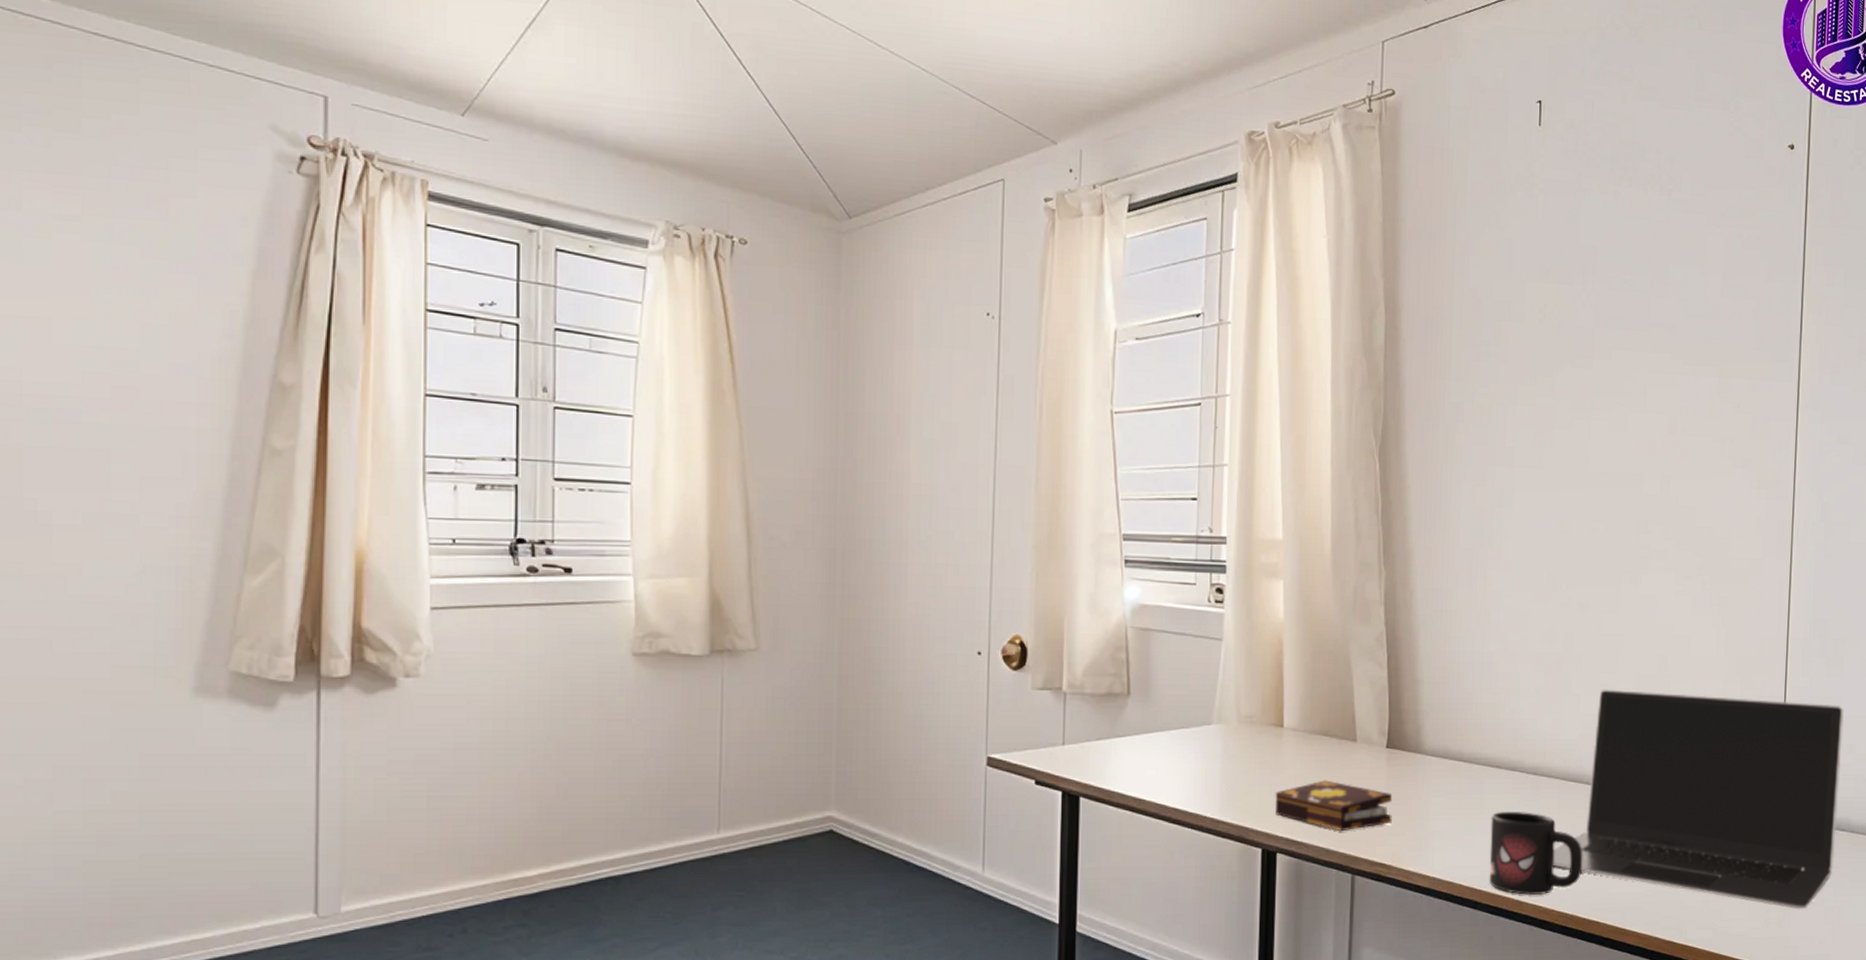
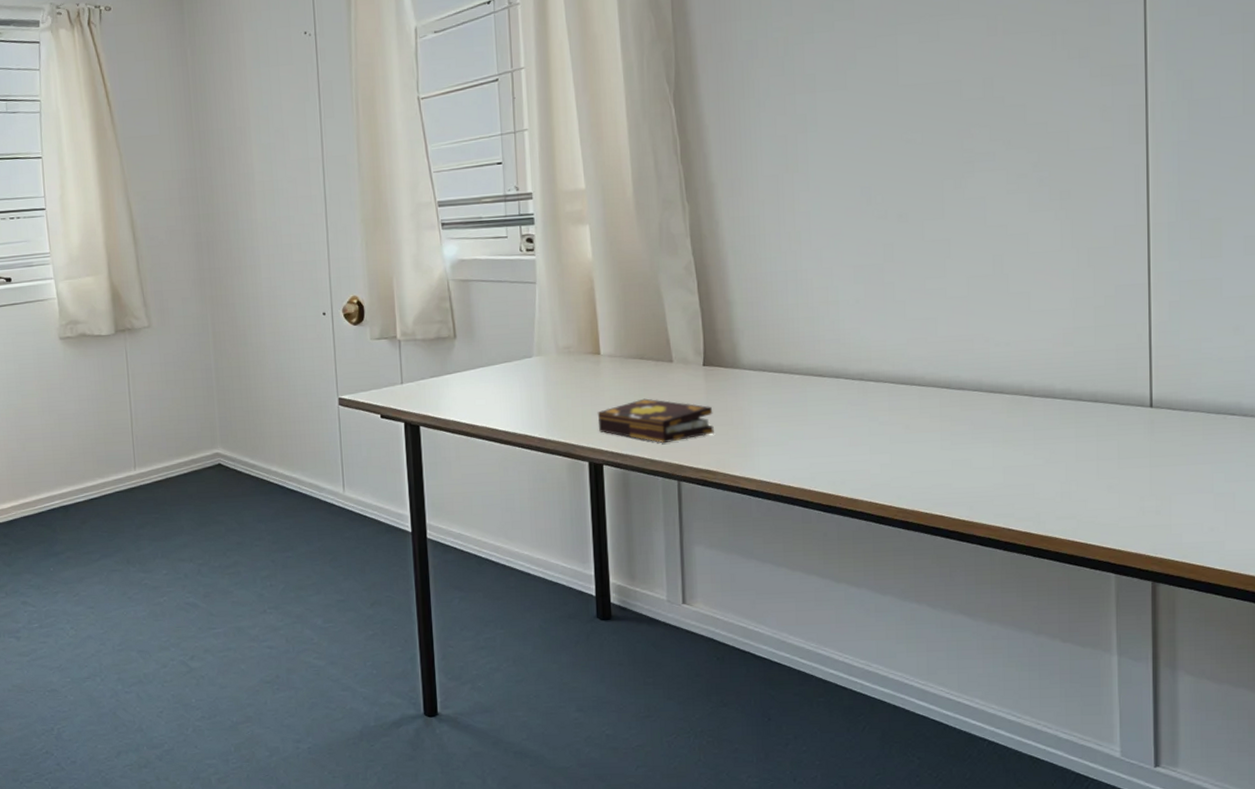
mug: present [1489,811,1583,896] -> none [817,416,921,493]
laptop: present [1553,689,1844,910] -> none [887,286,1227,497]

